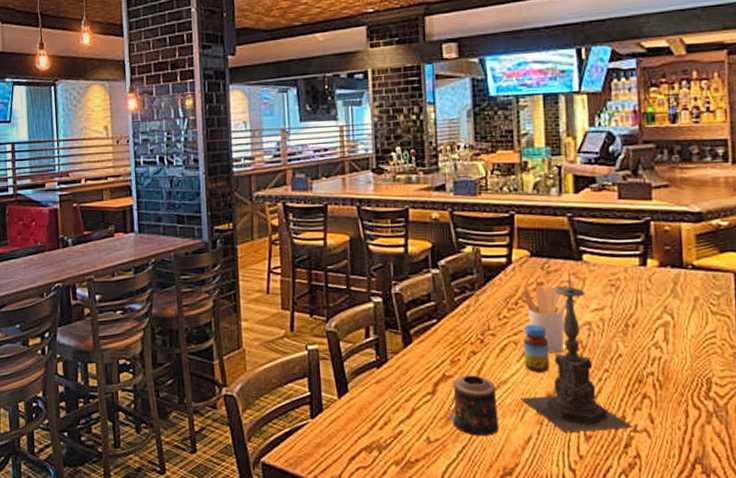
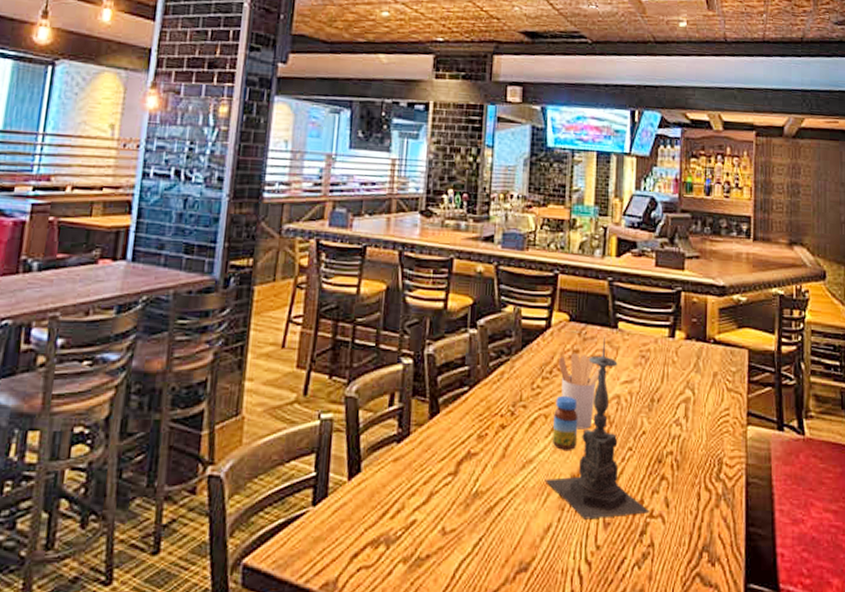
candle: present [448,375,499,436] -> none [467,452,521,524]

